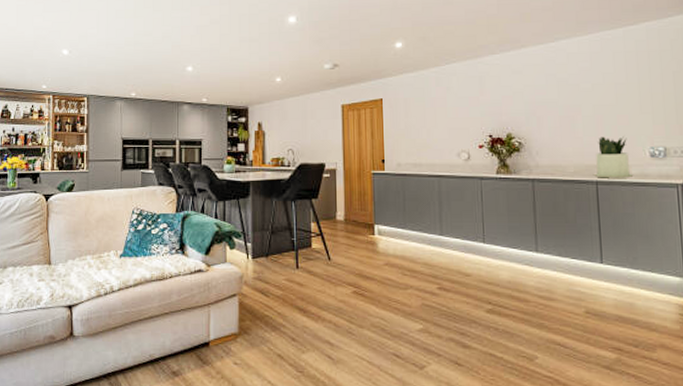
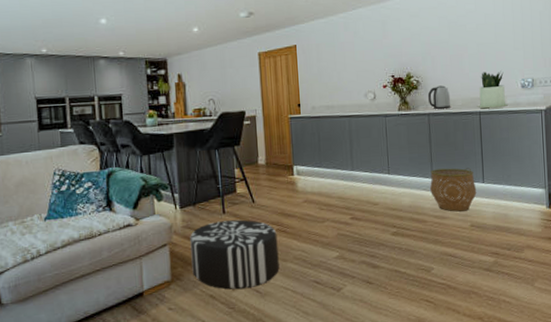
pouf: none [260,276,355,352] -> present [190,219,279,289]
kettle: none [533,149,561,176] -> present [428,85,451,110]
basket: none [533,242,593,294] -> present [429,168,477,212]

